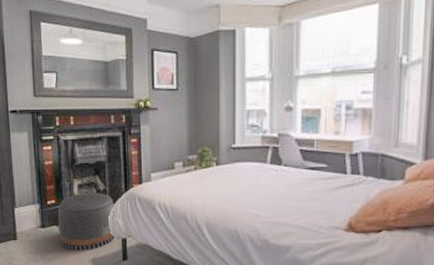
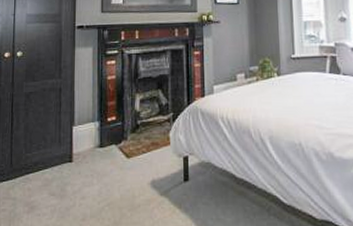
pouf: present [58,192,115,251] -> none [118,107,177,173]

